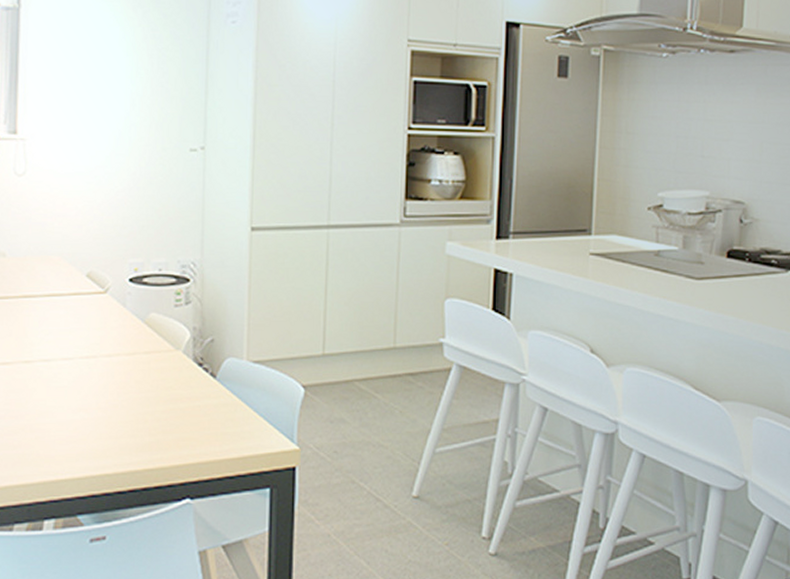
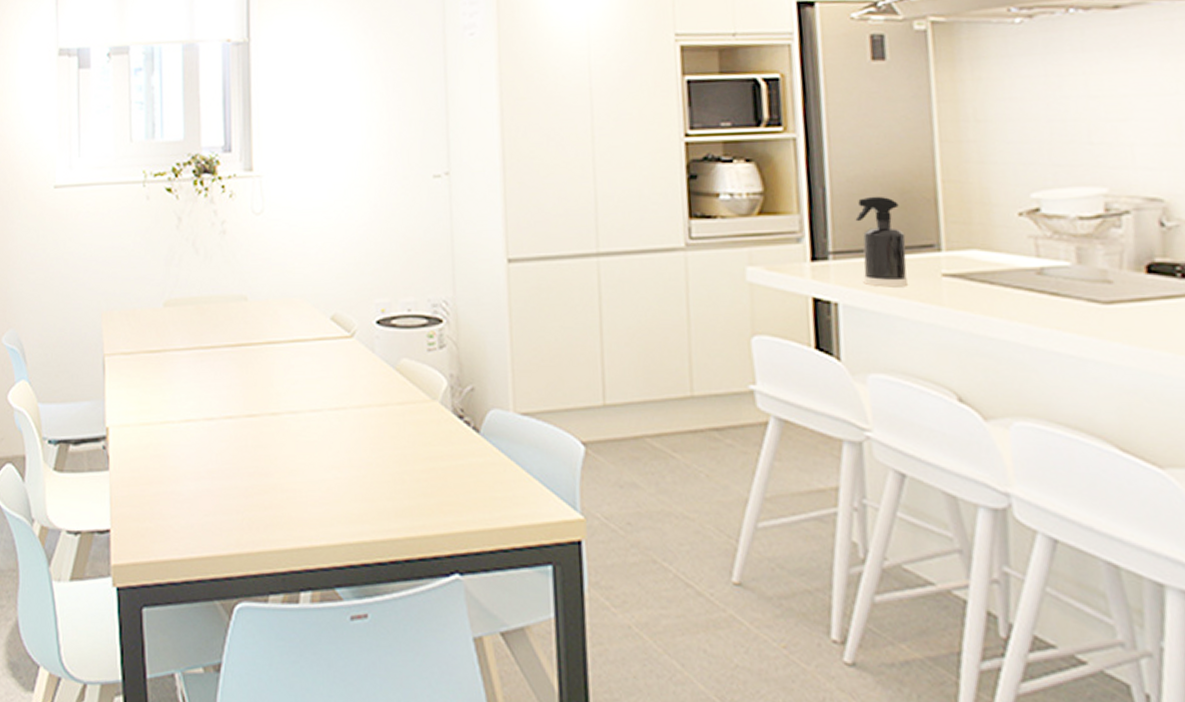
spray bottle: none [532,188,567,262] -> present [855,196,907,287]

